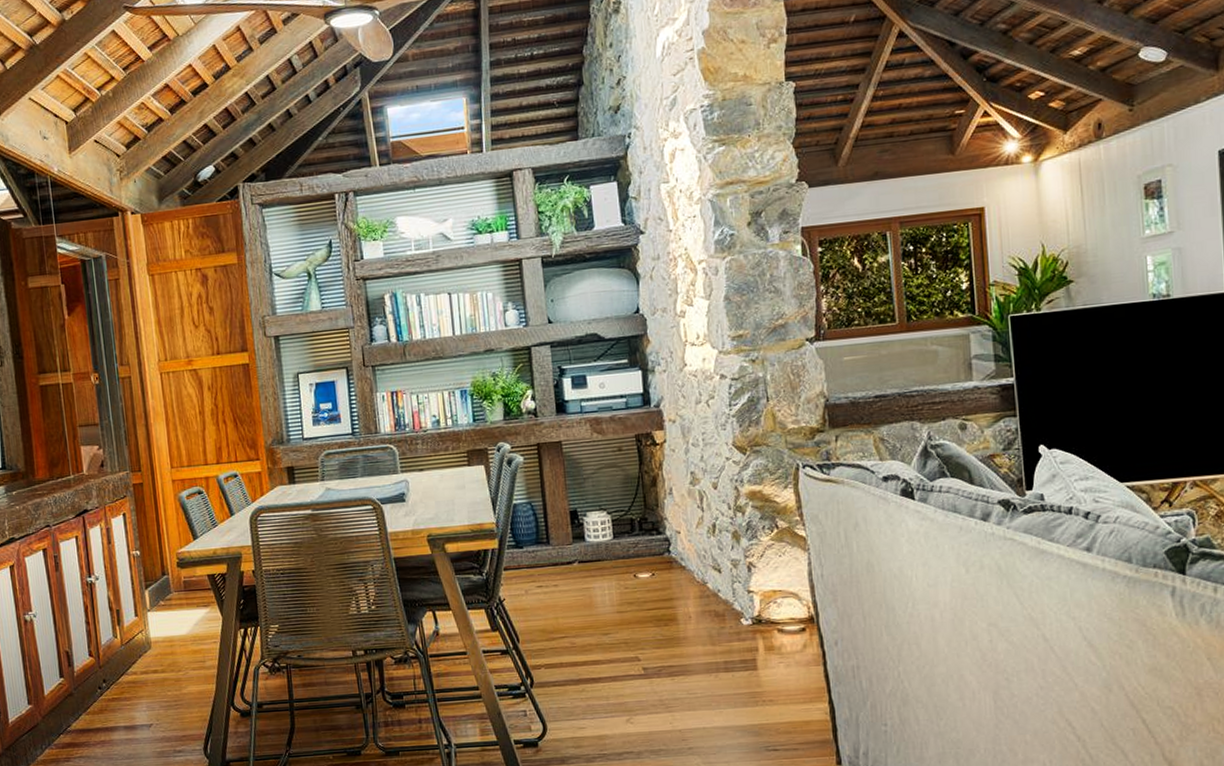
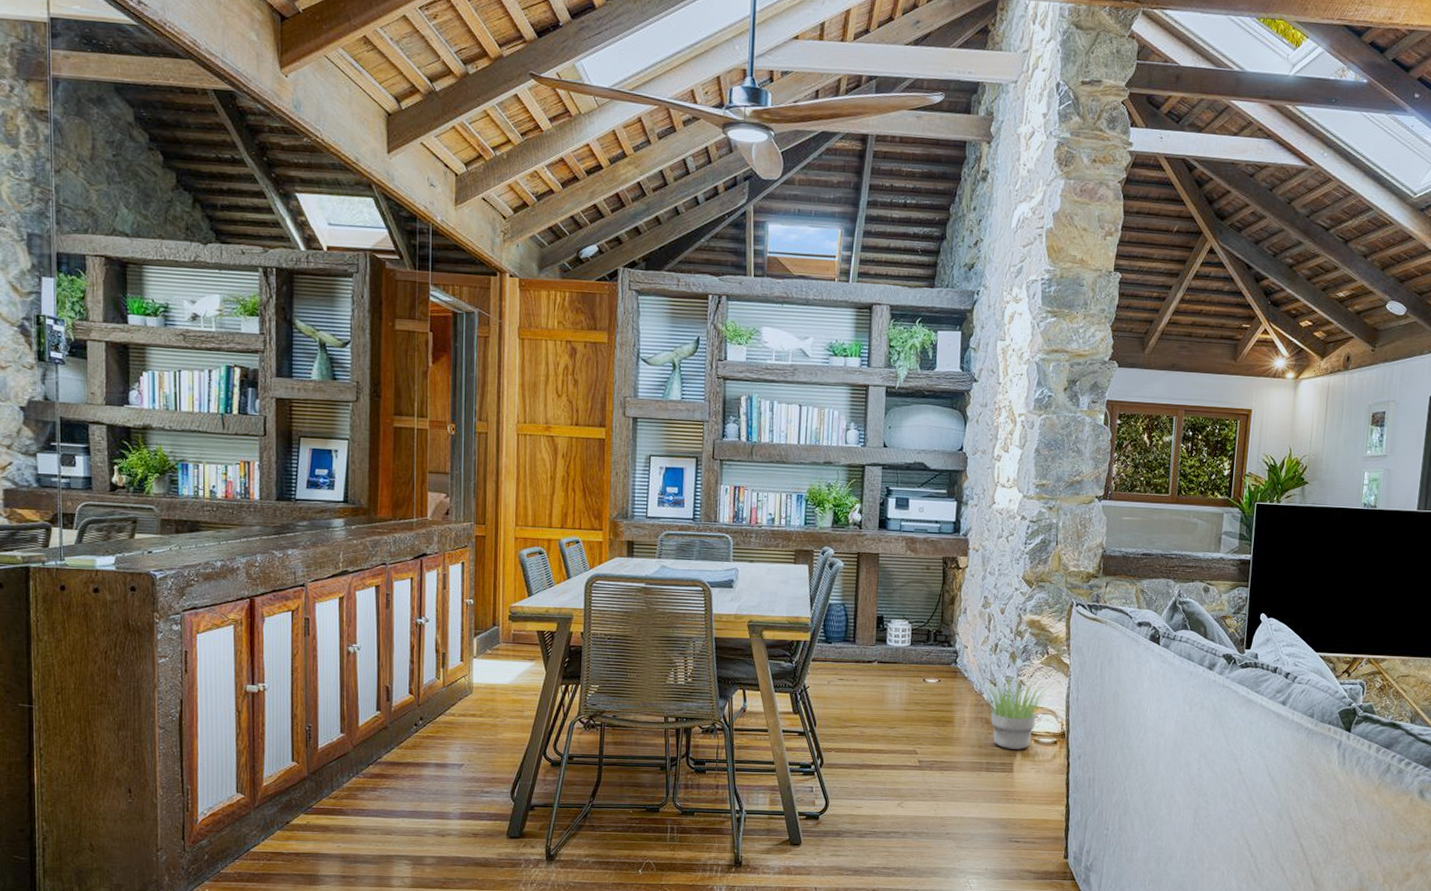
potted plant: none [701,560,785,644] -> present [980,677,1049,750]

